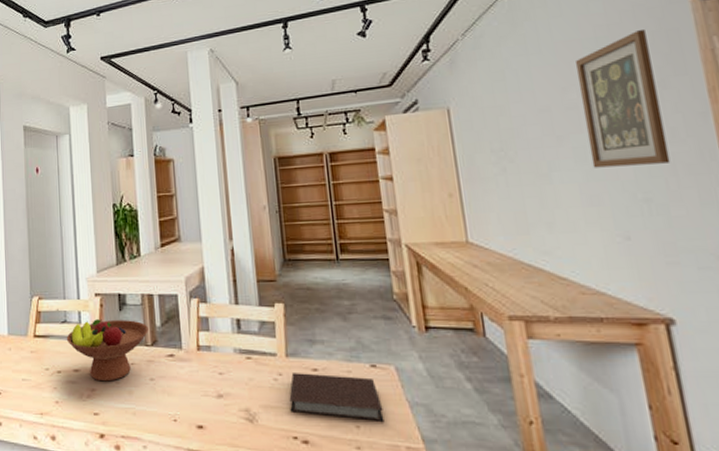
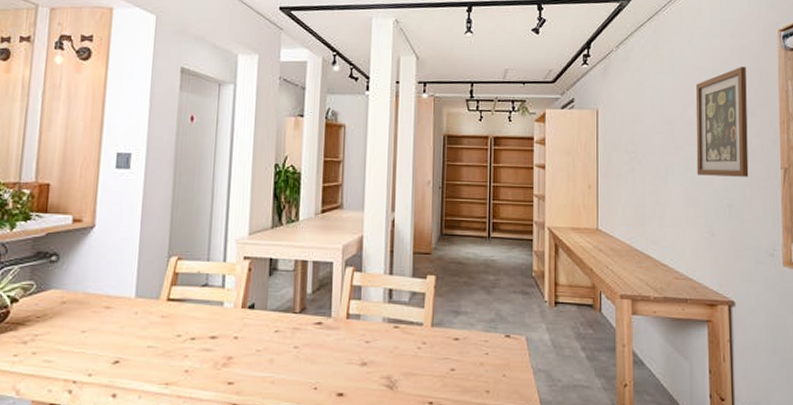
fruit bowl: present [66,319,148,382] -> none [205,284,298,349]
notebook: present [289,373,384,421] -> none [429,342,511,386]

